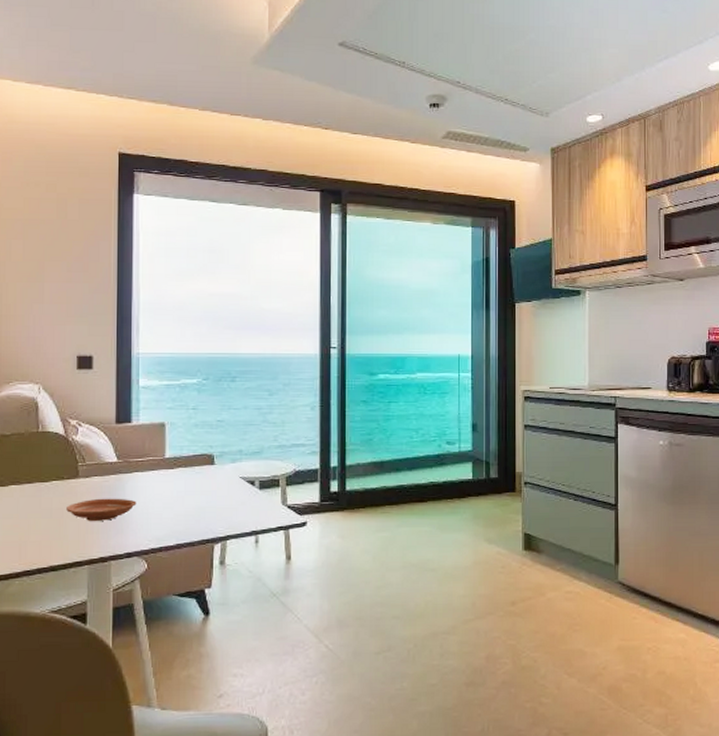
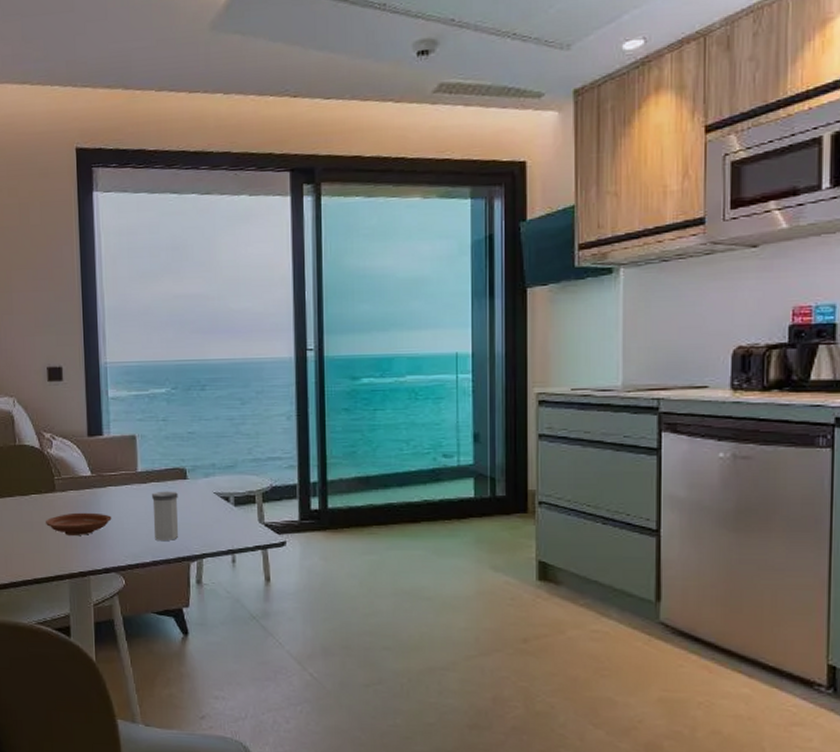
salt shaker: none [179,476,205,524] -> present [152,491,178,540]

